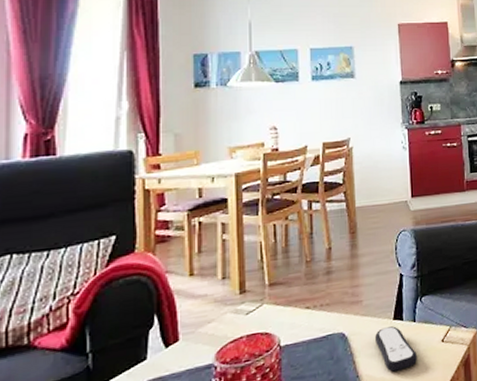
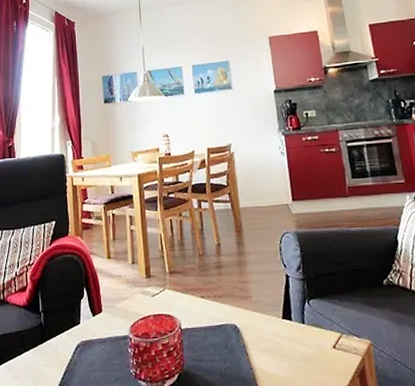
remote control: present [375,326,418,372] -> none [265,325,310,370]

